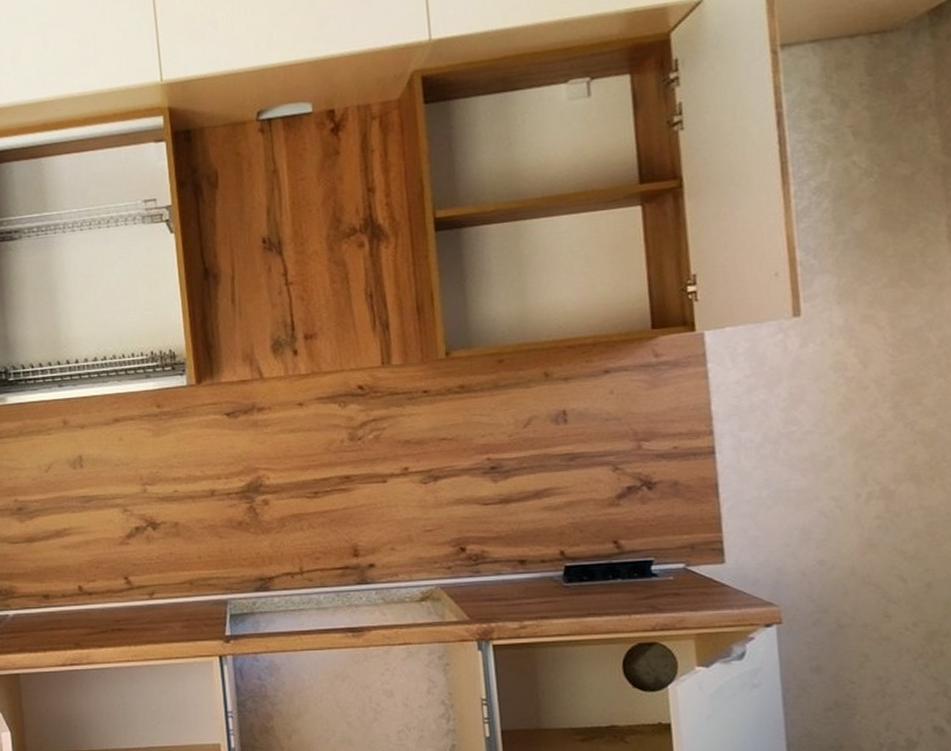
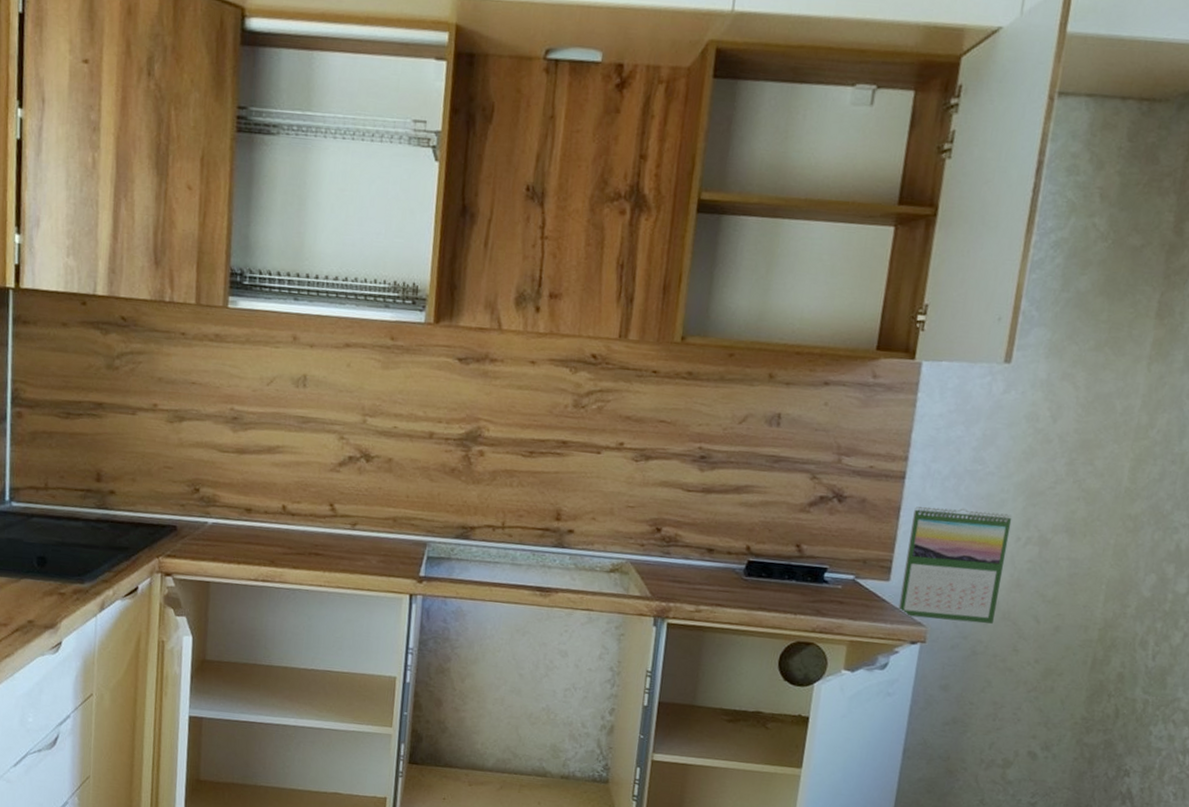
calendar: none [733,471,855,598] -> present [898,506,1012,624]

